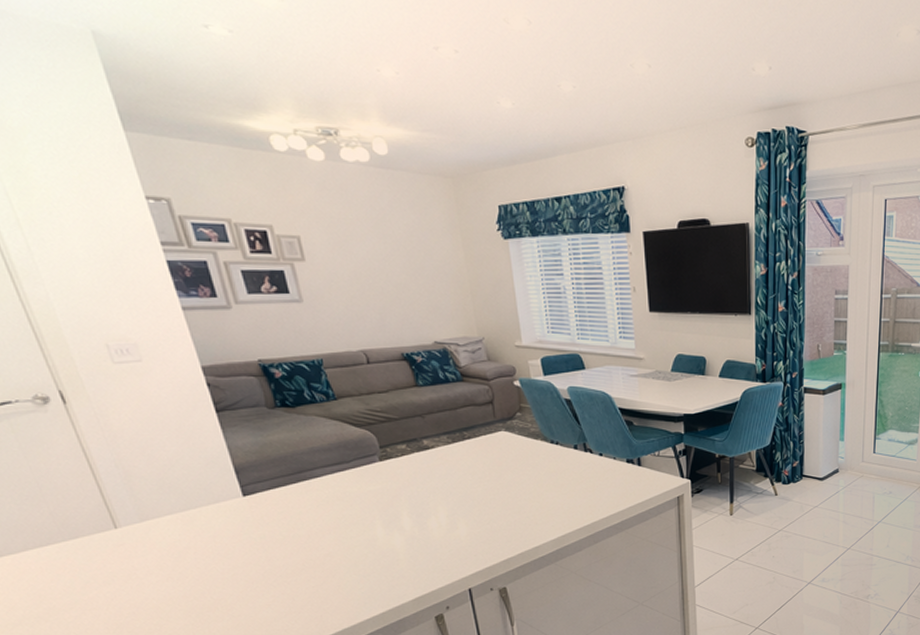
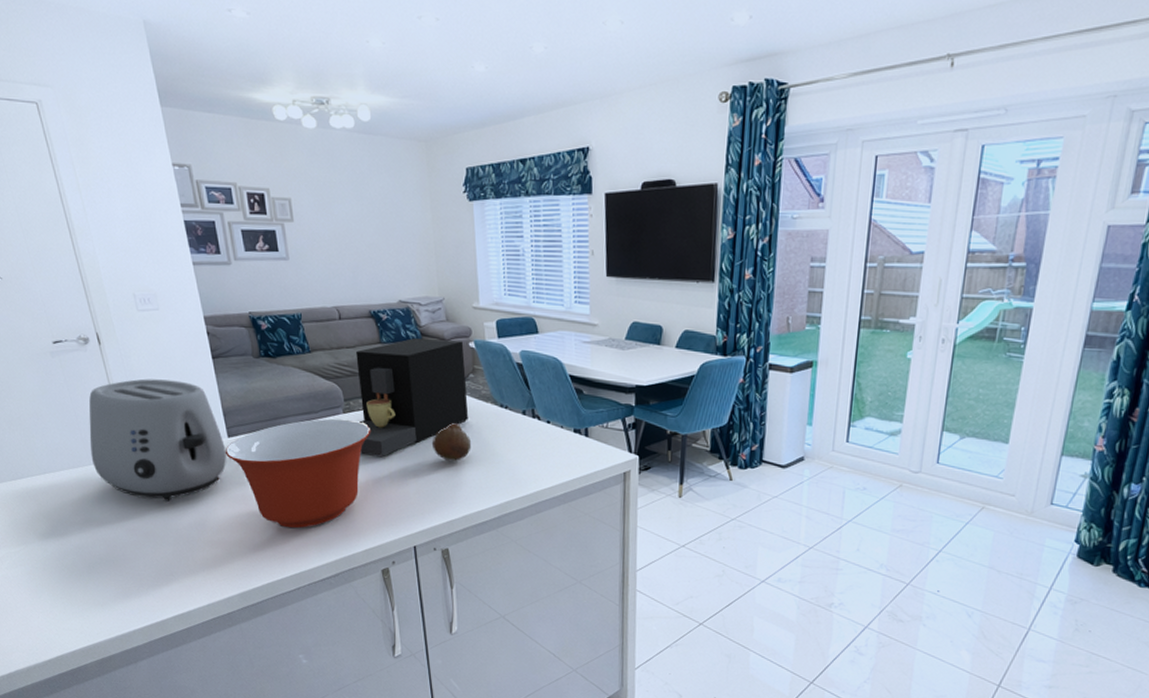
toaster: none [55,439,243,573] -> present [89,378,226,502]
mixing bowl: none [240,467,413,586] -> present [225,418,371,529]
coffee maker: none [390,380,518,502] -> present [356,338,469,456]
fruit: none [481,463,524,500] -> present [432,423,472,461]

